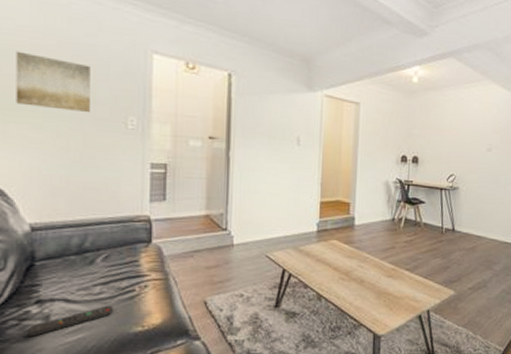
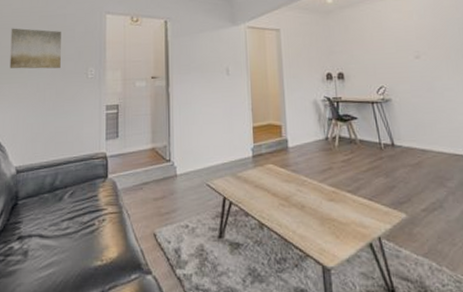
remote control: present [27,305,114,336] -> none [10,240,78,271]

